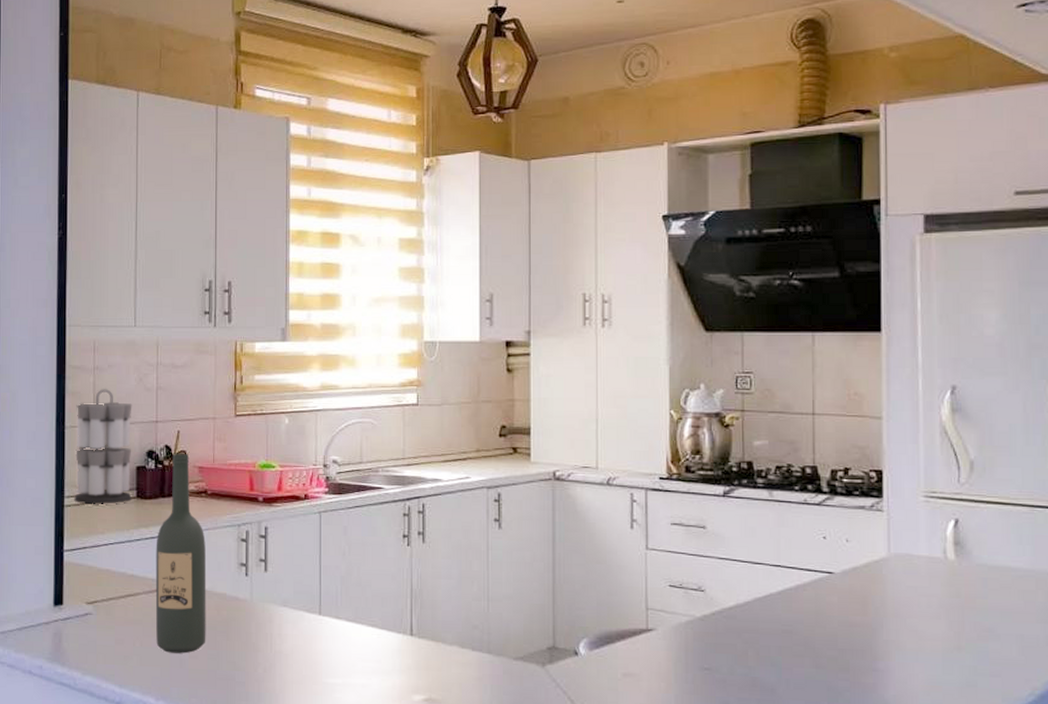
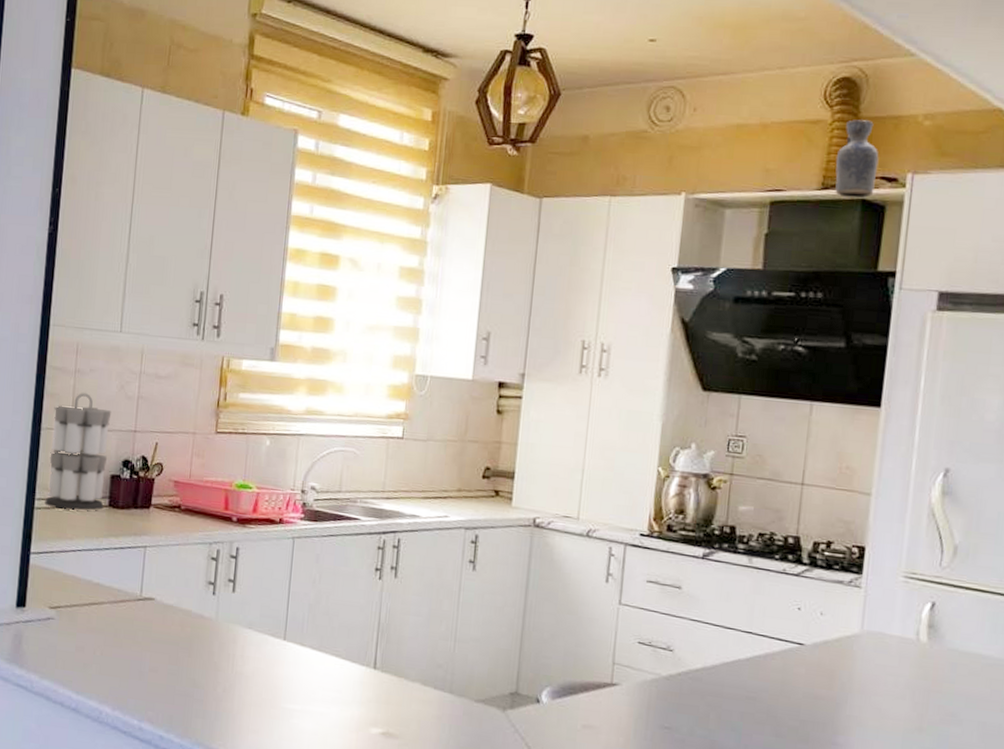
wine bottle: present [155,454,207,654] -> none [117,465,175,667]
ceramic jug: none [810,57,851,133] -> present [835,119,879,199]

